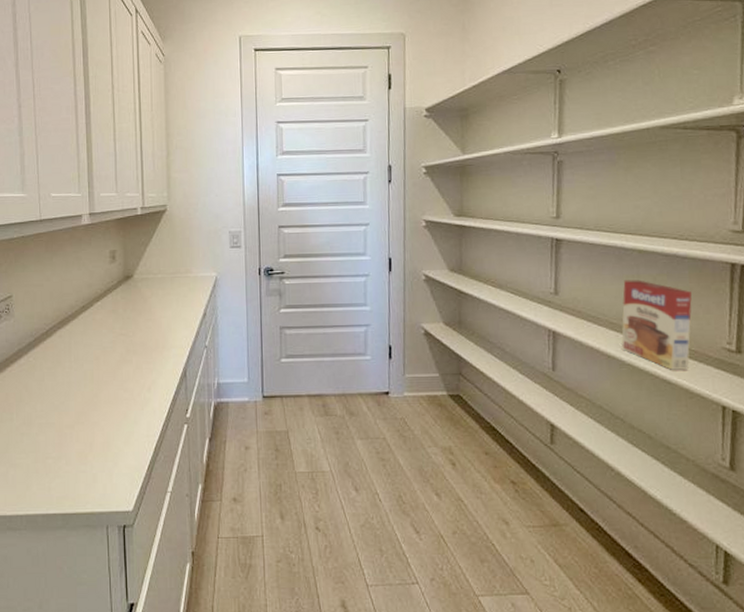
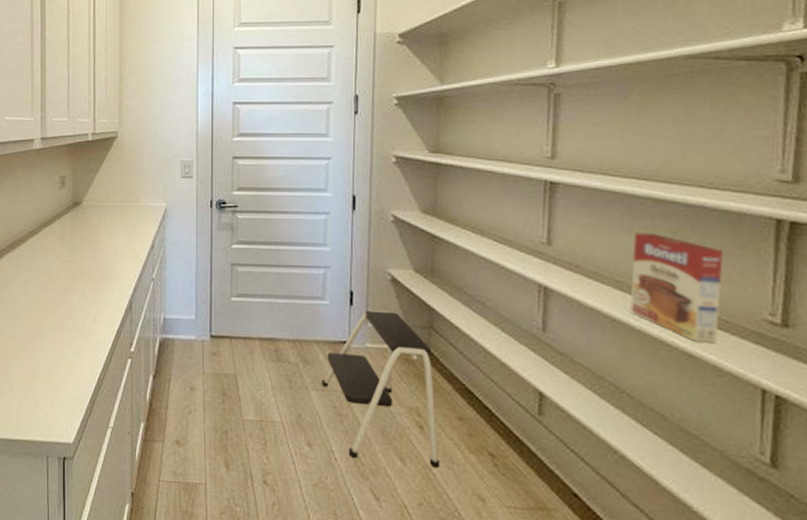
step stool: none [366,362,470,499] -> present [322,310,440,468]

